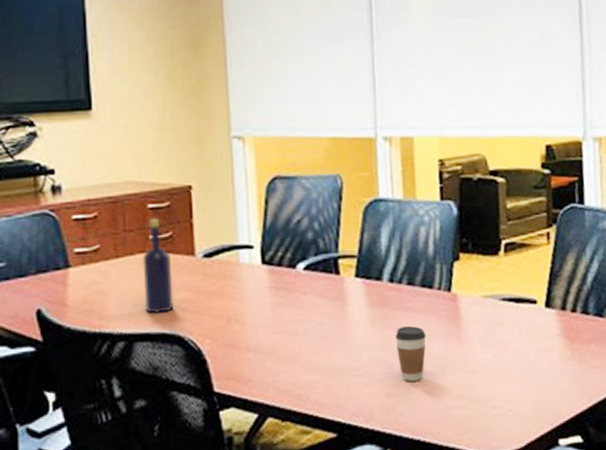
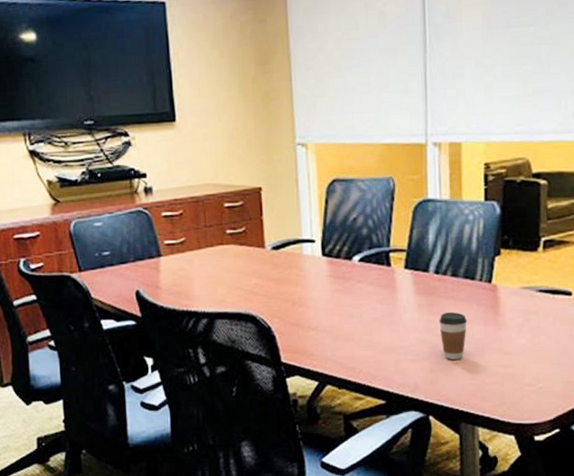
bottle: present [142,217,174,314] -> none [221,215,247,297]

